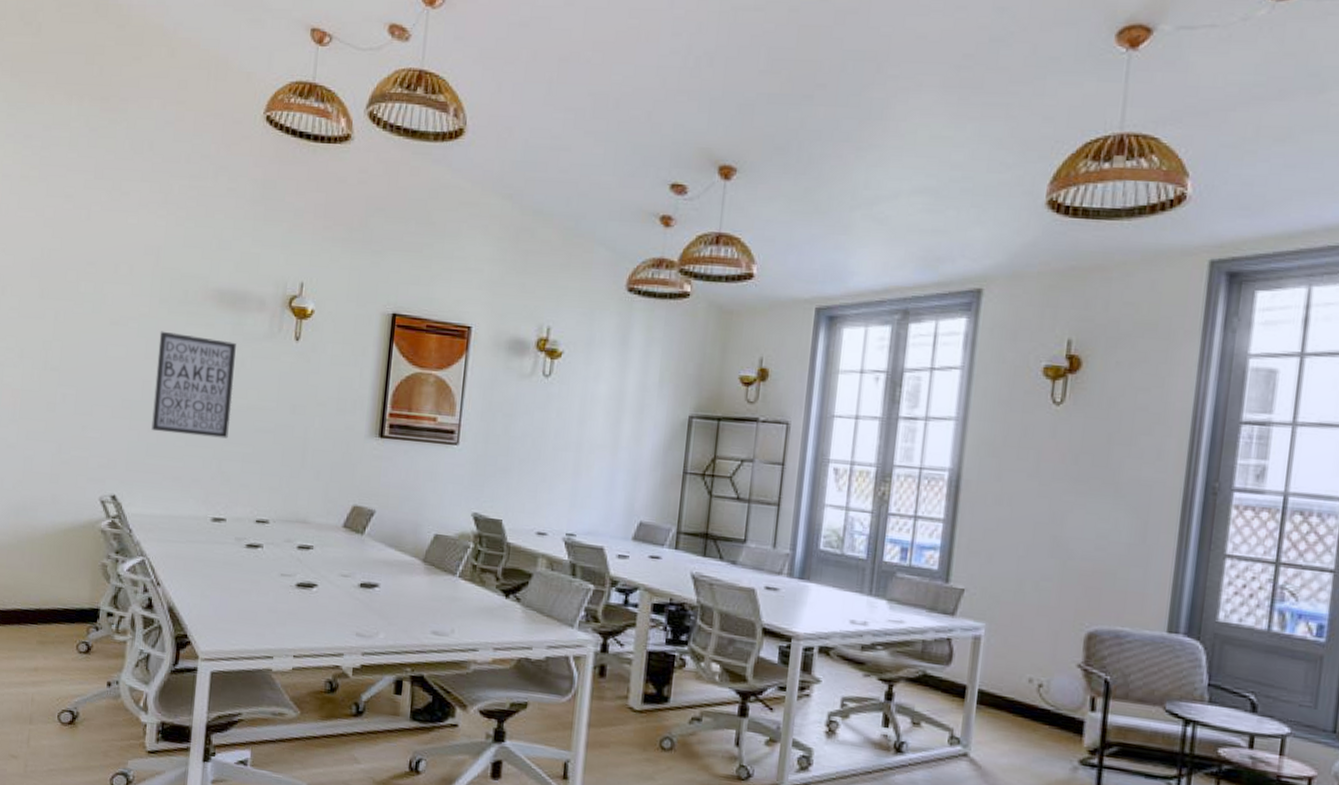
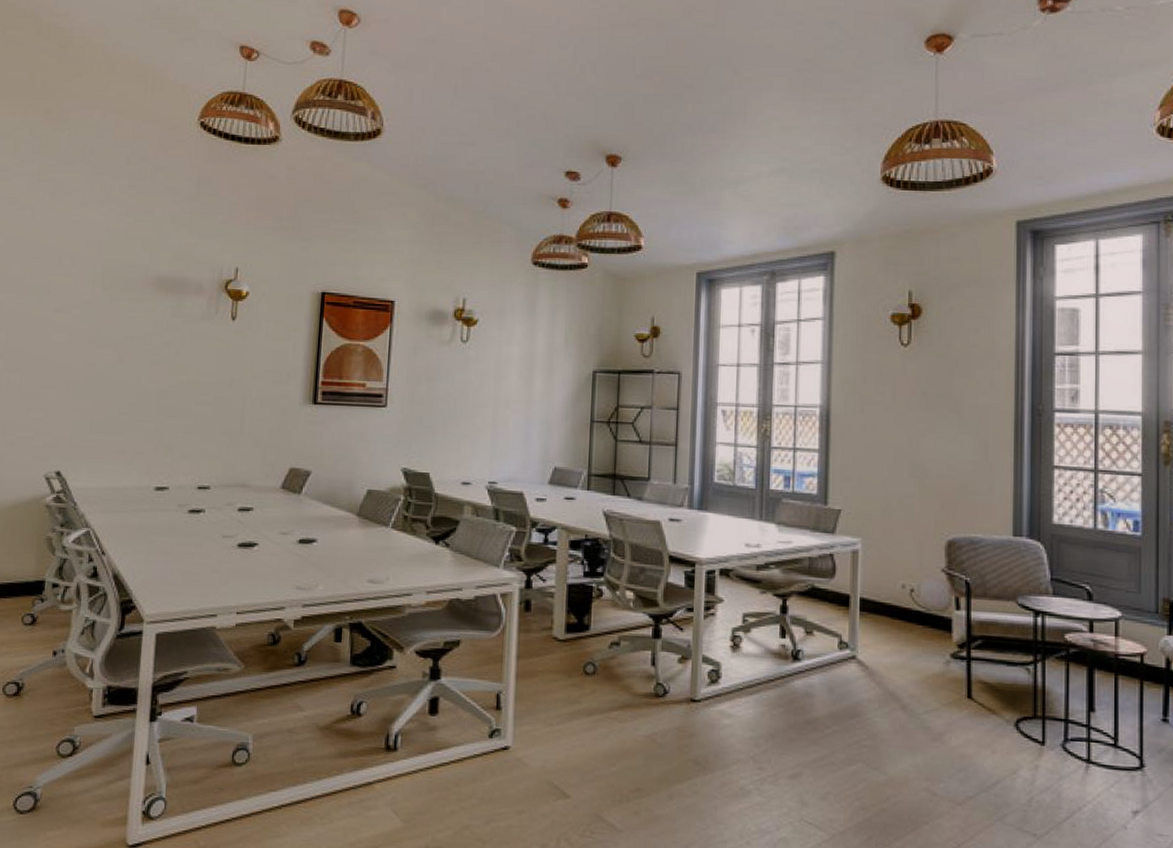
wall art: present [151,331,236,439] -> none [95,316,176,413]

